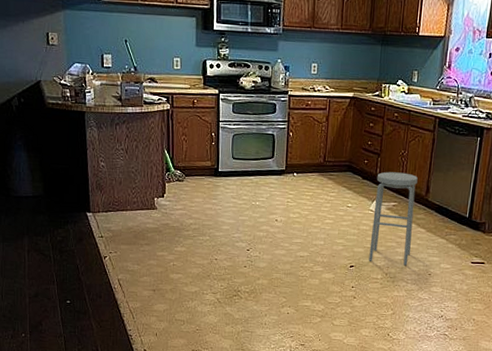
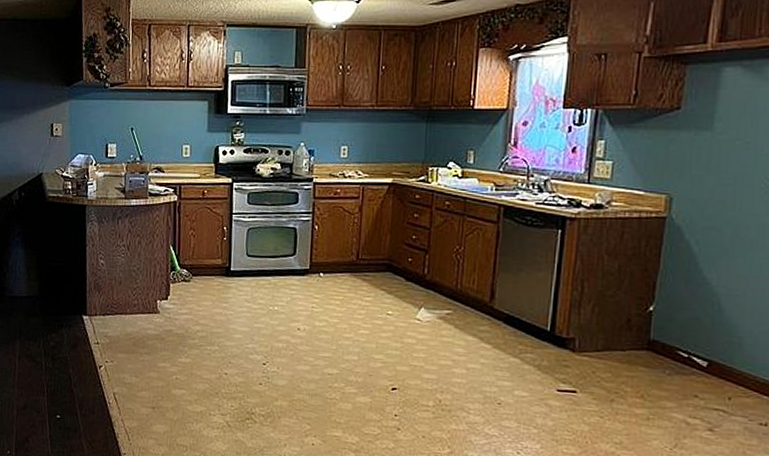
stool: present [369,171,418,266] -> none [416,272,479,391]

